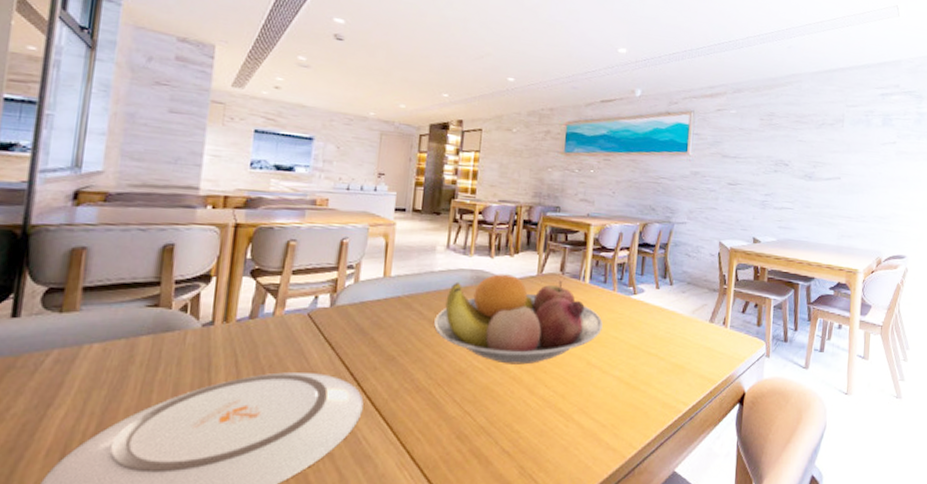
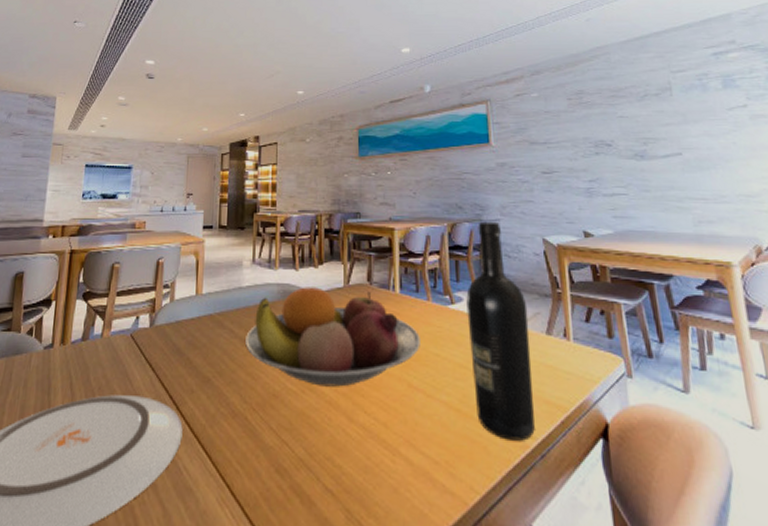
wine bottle: none [643,223,698,407] -> present [466,221,535,441]

